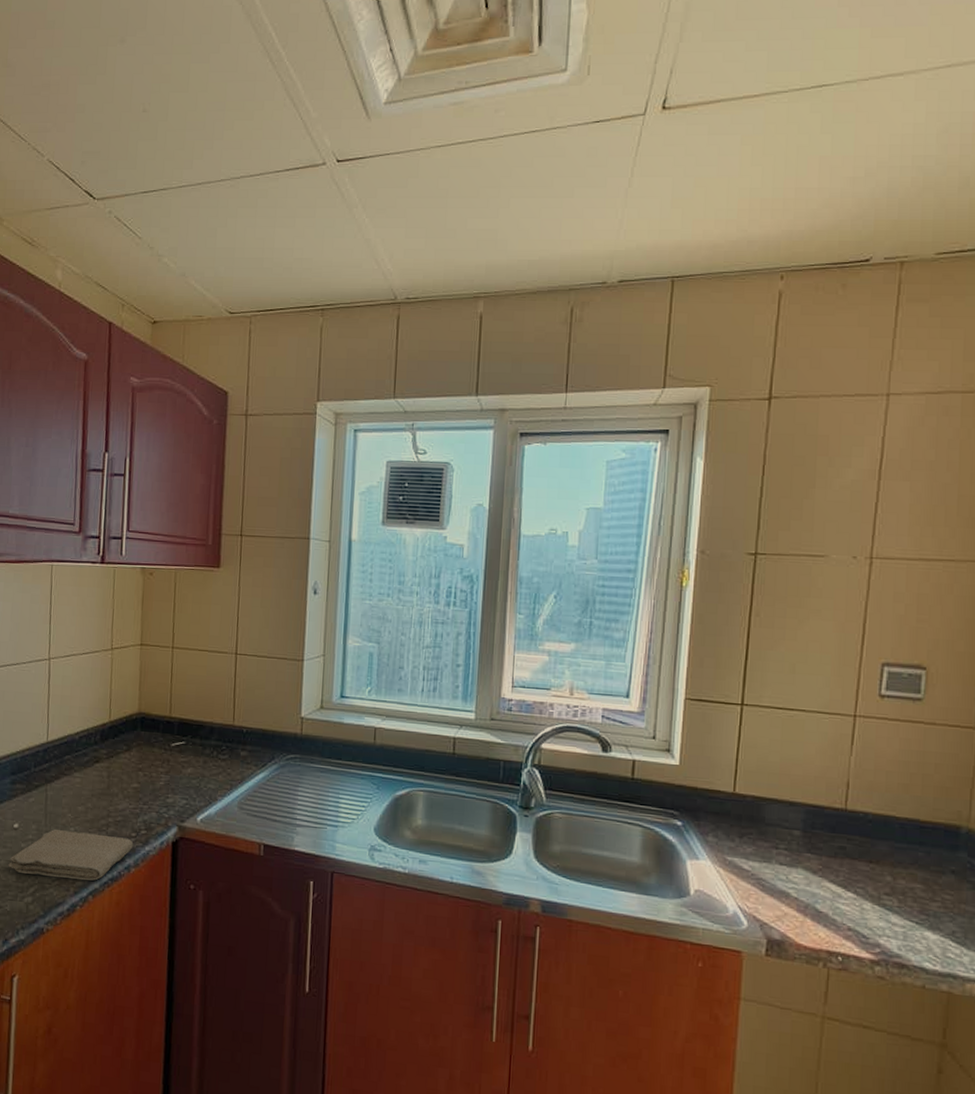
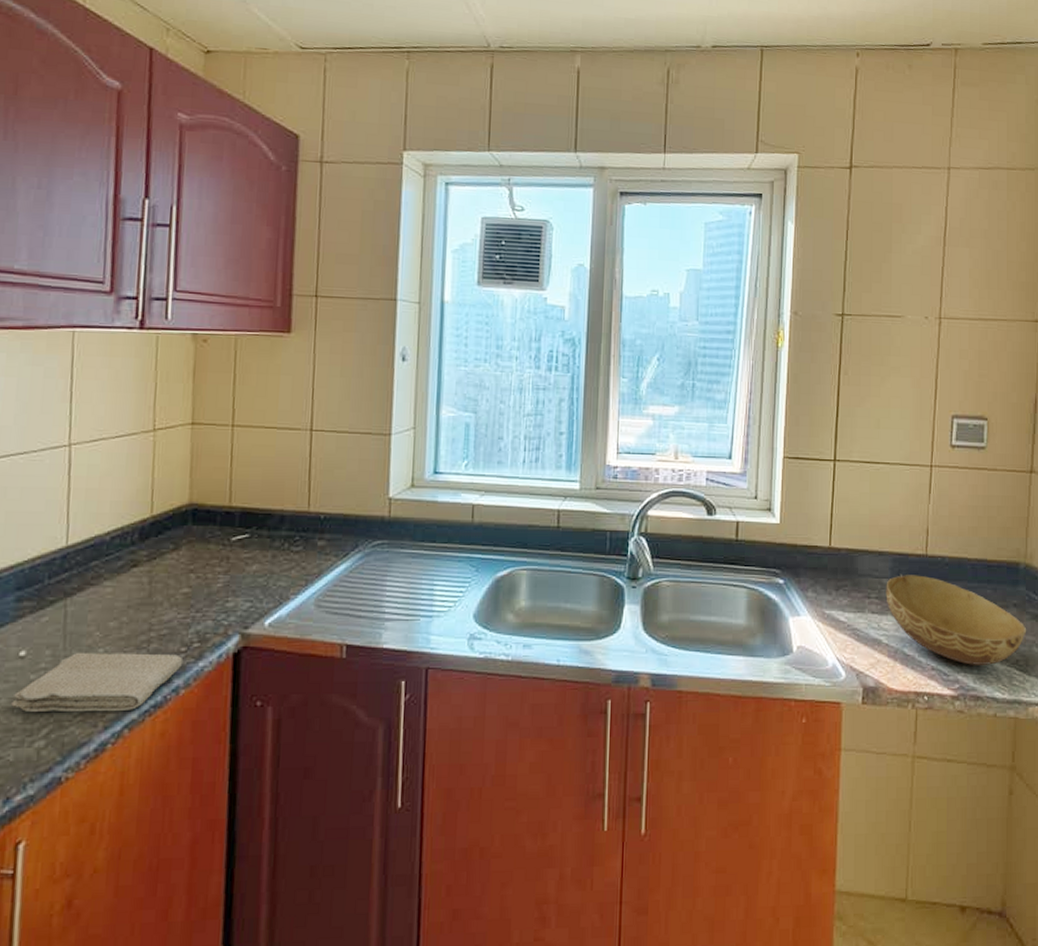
bowl: none [796,828,967,933] -> present [886,575,1027,665]

